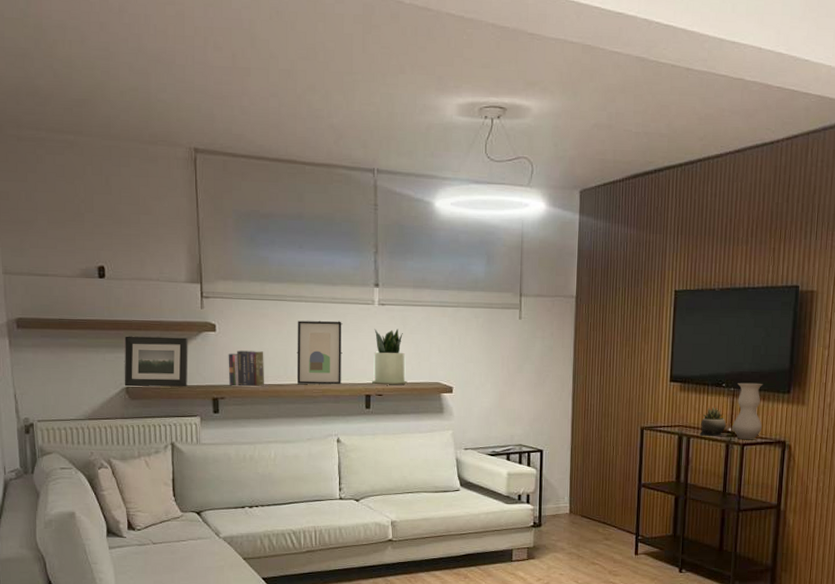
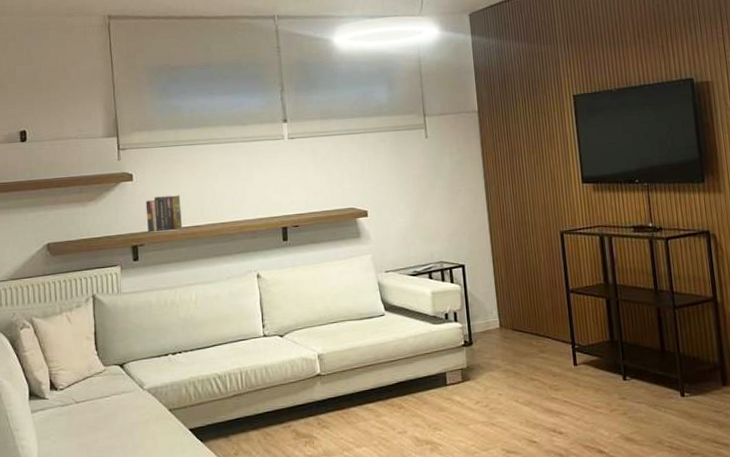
picture frame: present [124,337,188,387] -> none [45,189,107,243]
picture frame: present [297,320,343,385] -> none [212,158,257,223]
planter: present [371,328,408,386] -> none [286,159,323,217]
succulent plant: present [699,407,727,436] -> none [620,203,649,234]
vase: present [733,382,763,440] -> none [650,175,683,234]

